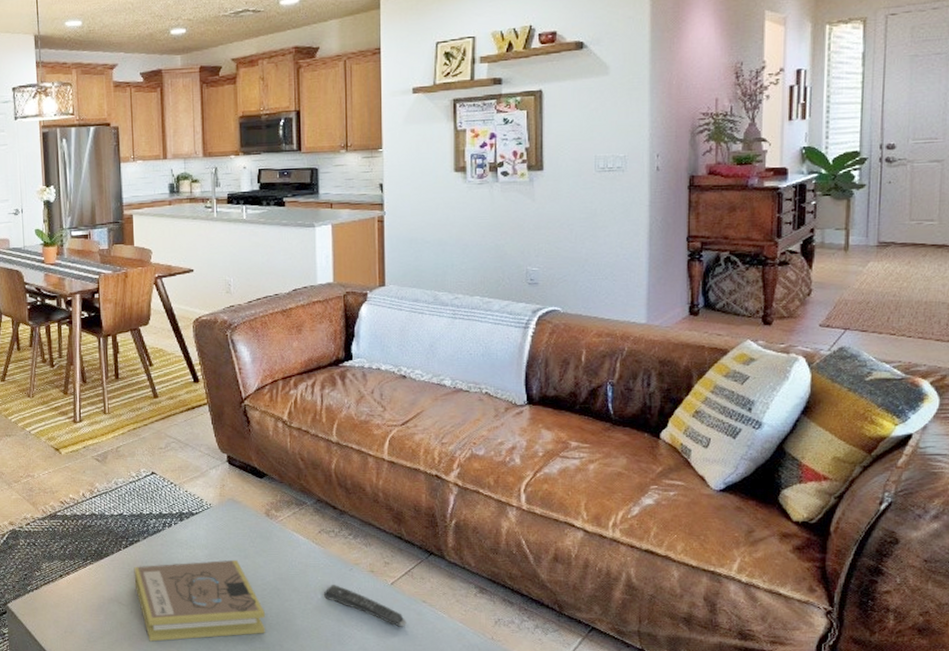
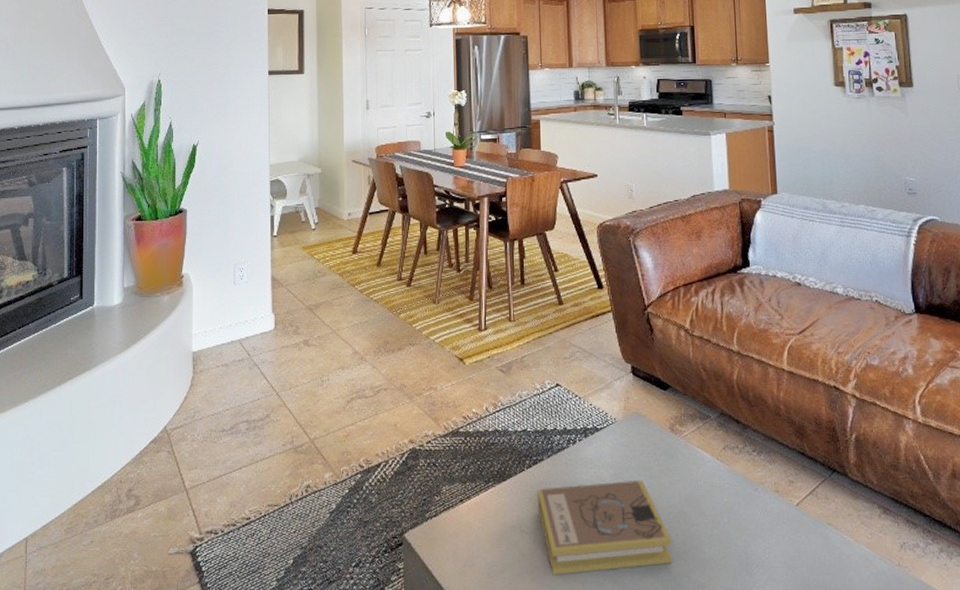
remote control: present [324,585,407,627] -> none [730,507,814,553]

